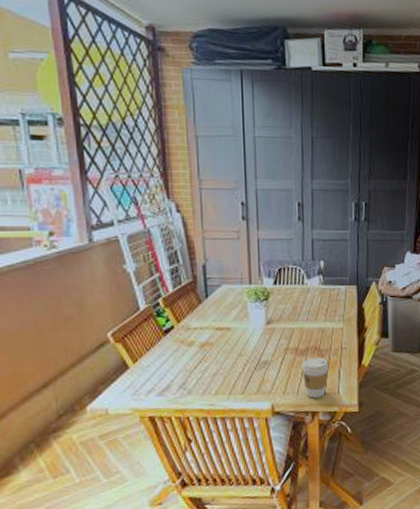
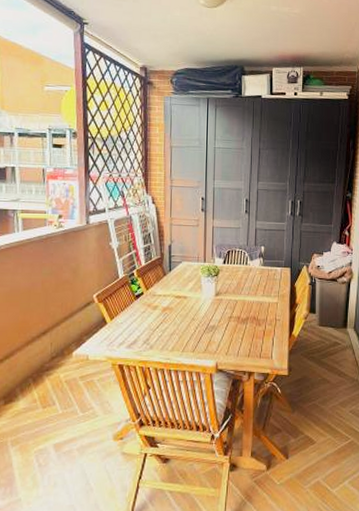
coffee cup: present [301,357,329,398] -> none [242,326,265,360]

